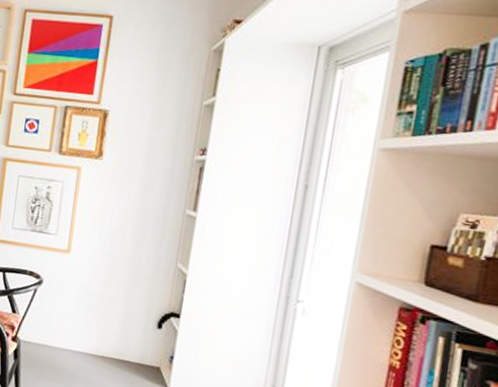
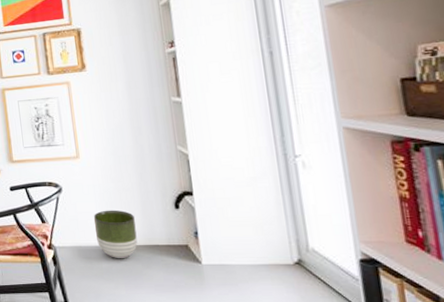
planter: none [66,313,112,368] -> present [93,210,138,258]

